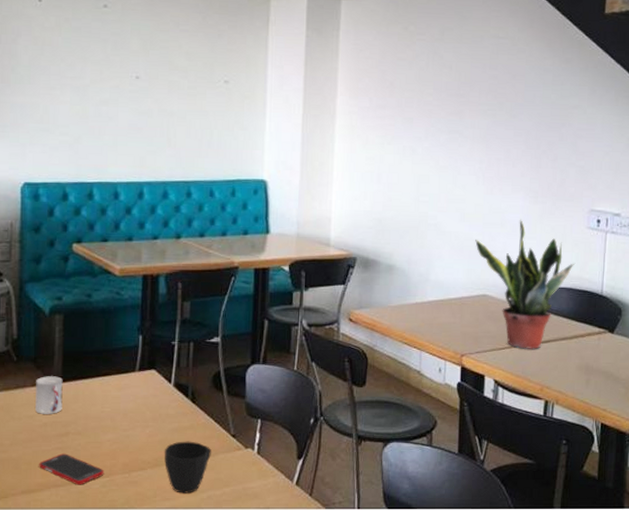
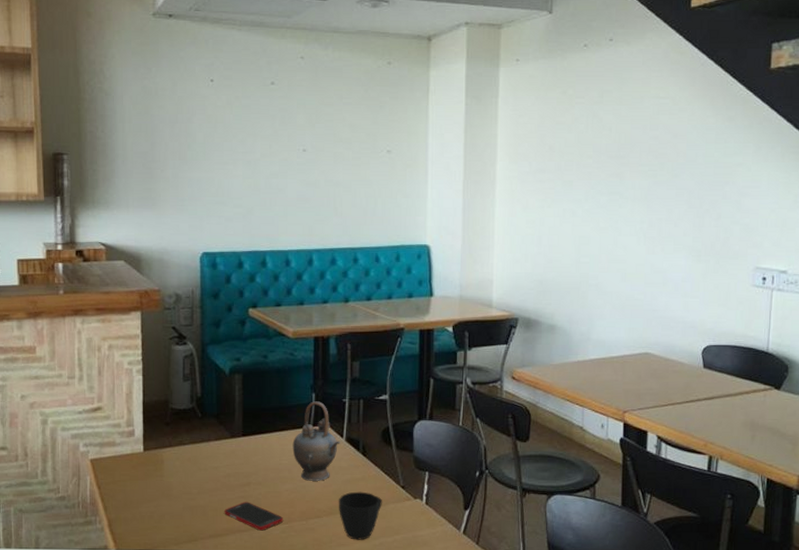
cup: present [35,376,63,414] -> none [219,431,244,466]
teapot: none [116,344,168,430] -> present [292,401,340,481]
potted plant: present [475,219,576,350] -> none [637,278,740,407]

